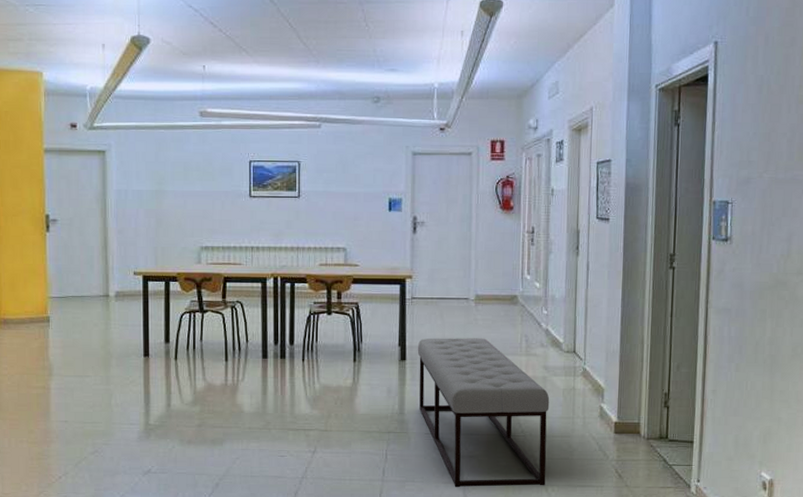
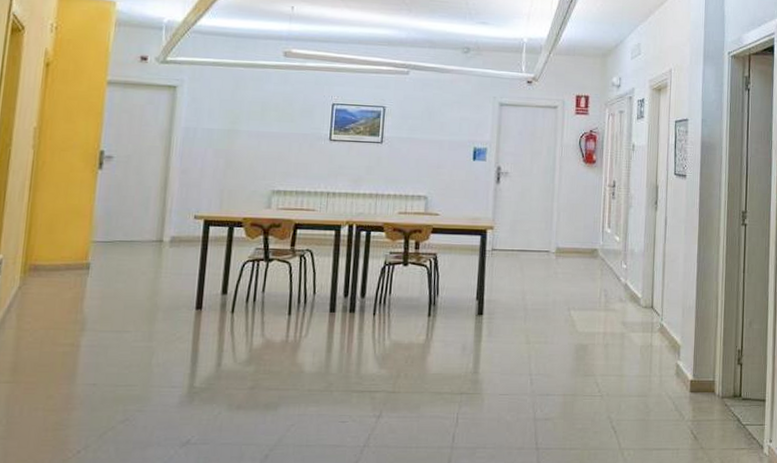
bench: present [417,338,550,488] -> none [495,291,627,454]

